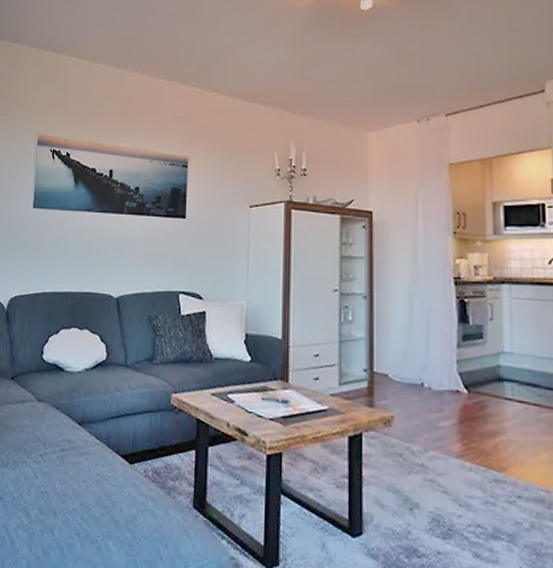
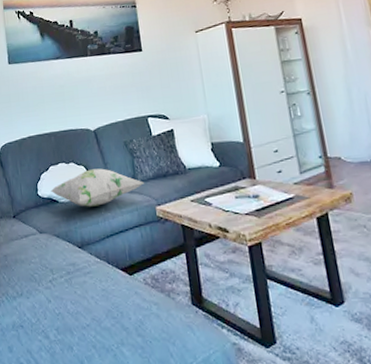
decorative pillow: none [57,340,162,383] -> present [51,168,144,207]

